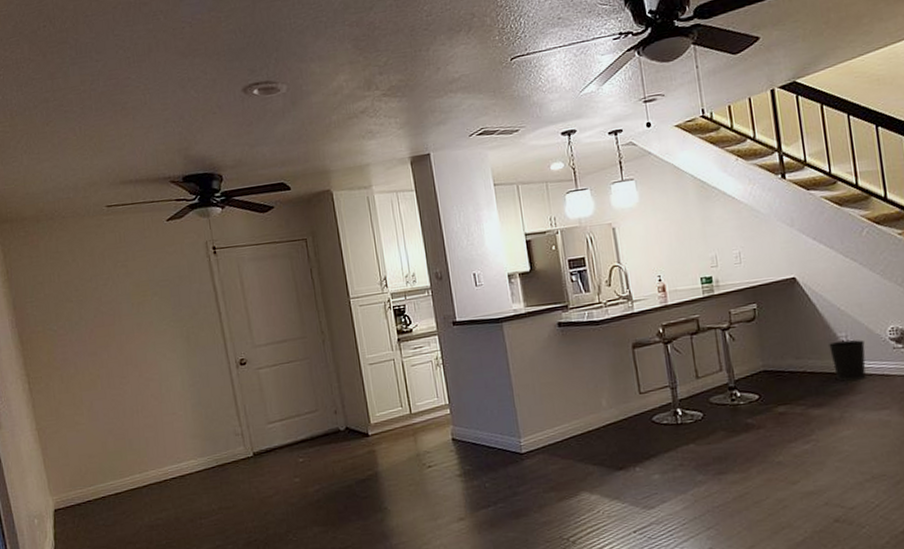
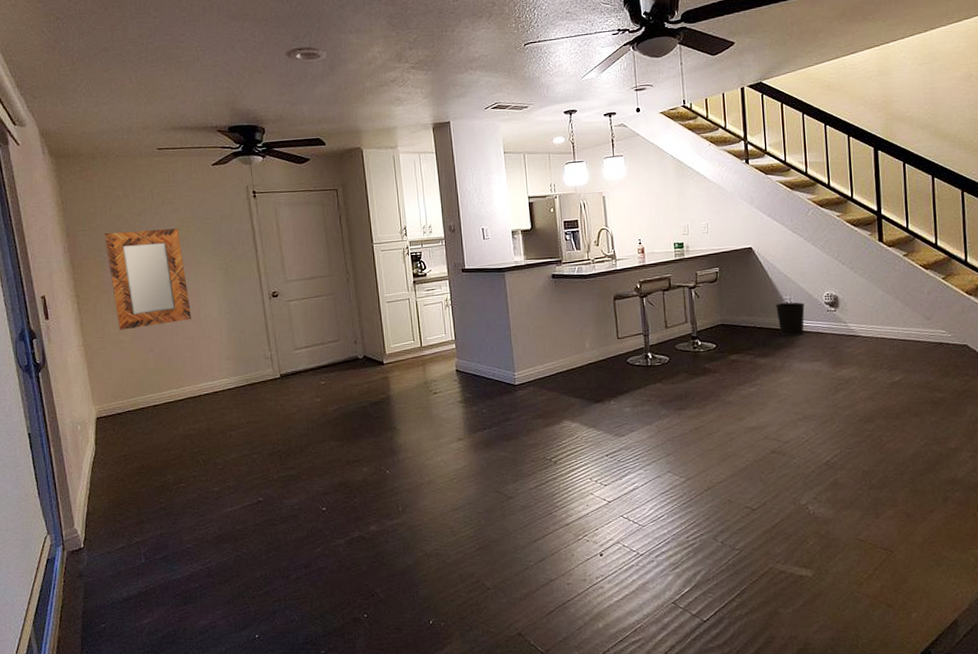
home mirror: none [54,294,152,411] -> present [105,228,191,330]

